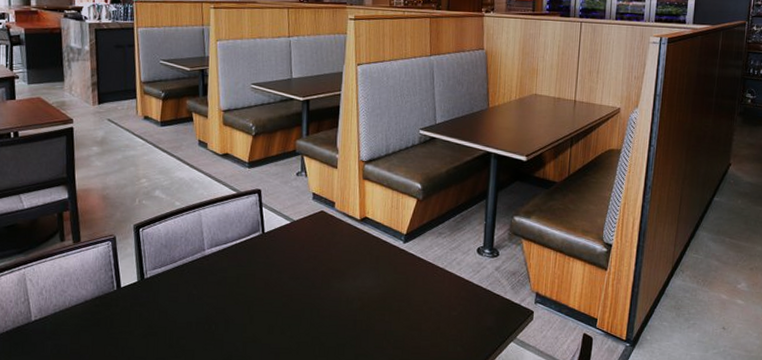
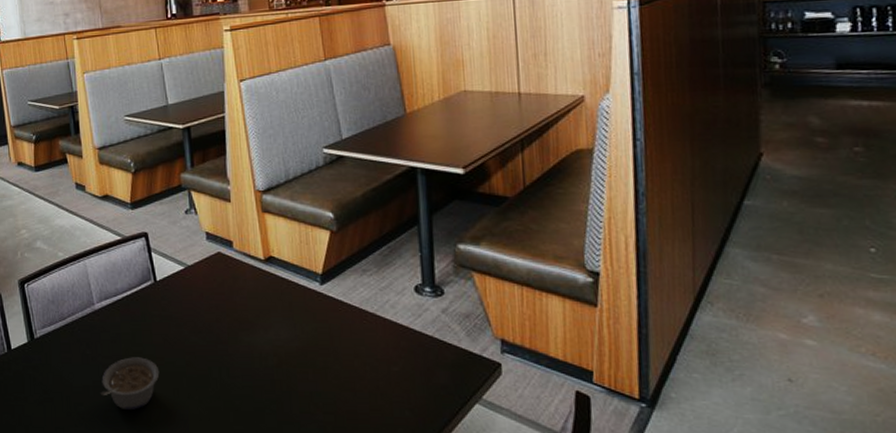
legume: none [202,298,258,344] -> present [100,357,160,411]

